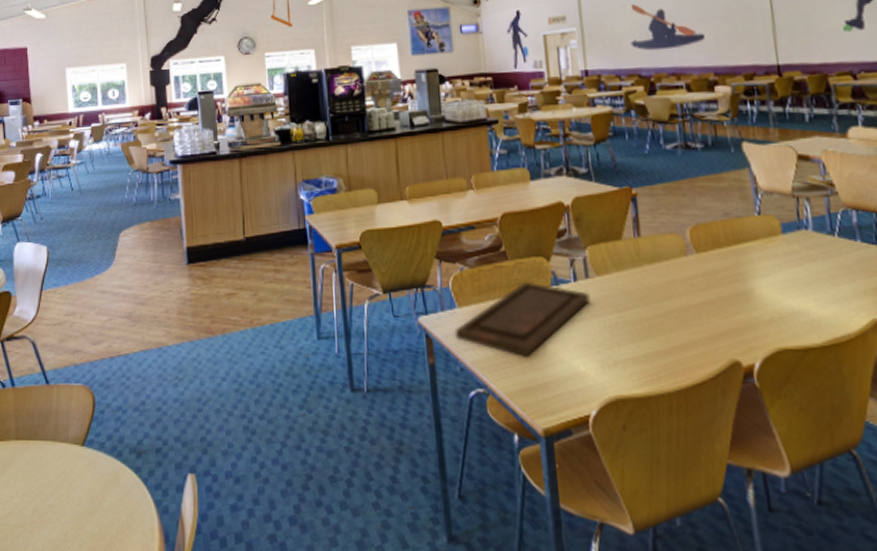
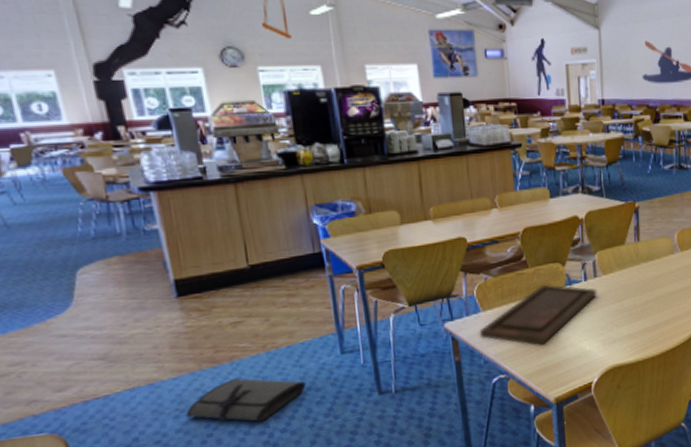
tool roll: none [183,352,285,404] -> present [186,378,306,422]

